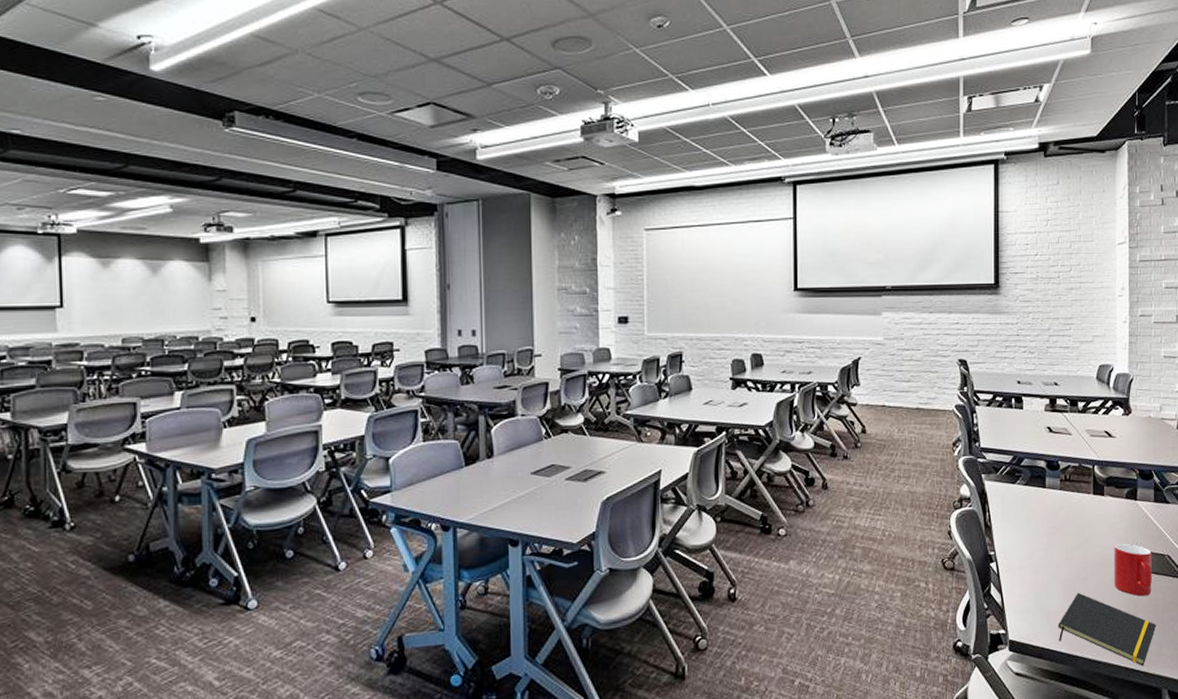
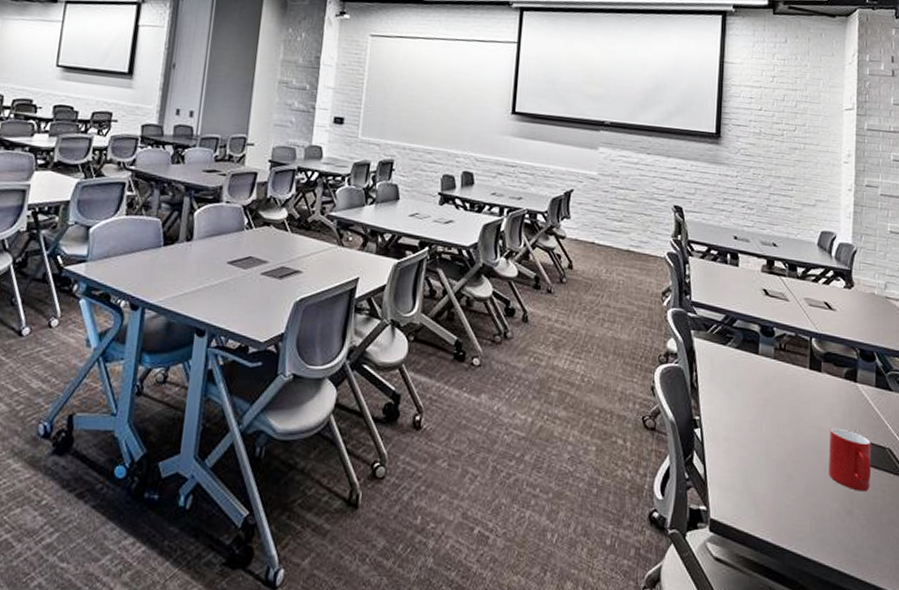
notepad: present [1058,592,1157,666] -> none [764,475,875,572]

